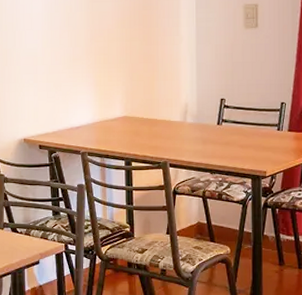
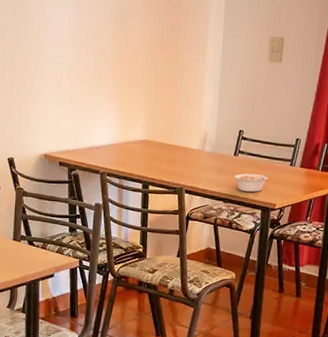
legume: none [219,140,261,160] -> present [234,173,274,192]

